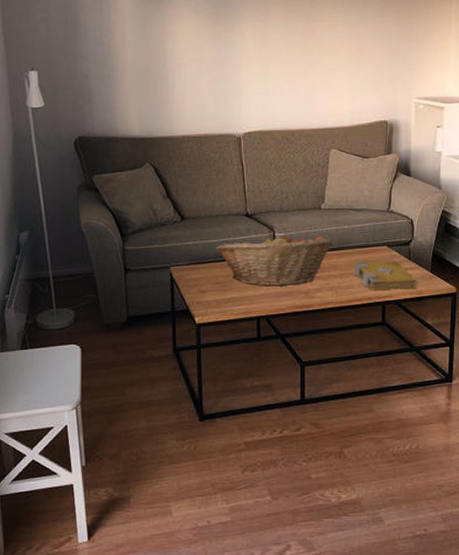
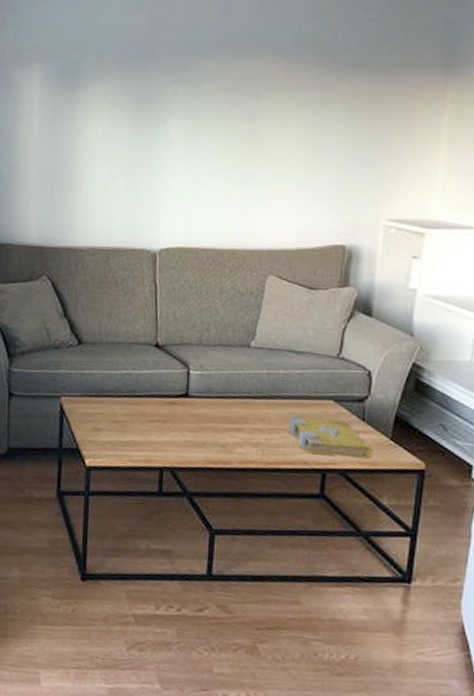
fruit basket: present [215,233,333,287] -> none [116,369,263,435]

